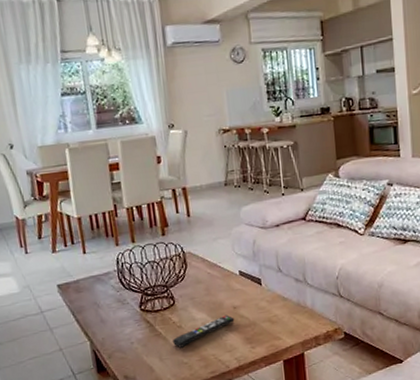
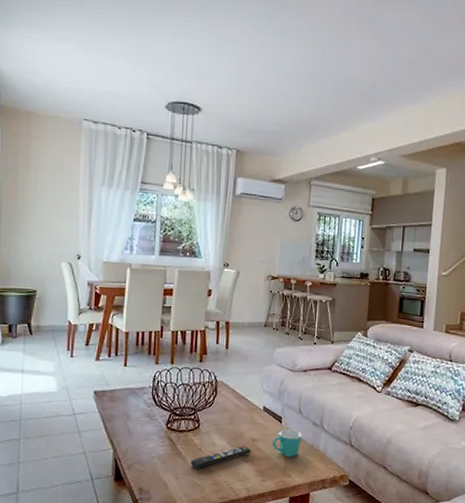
mug: none [255,289,286,320] -> present [272,429,302,457]

